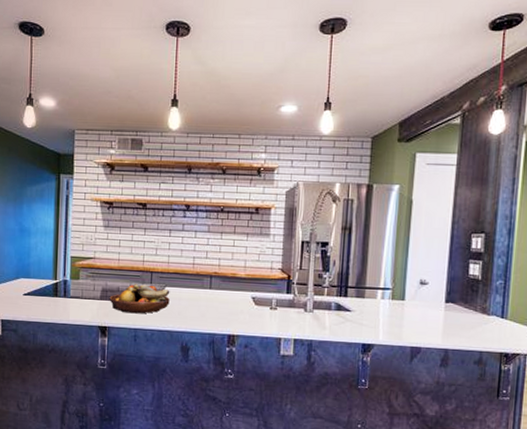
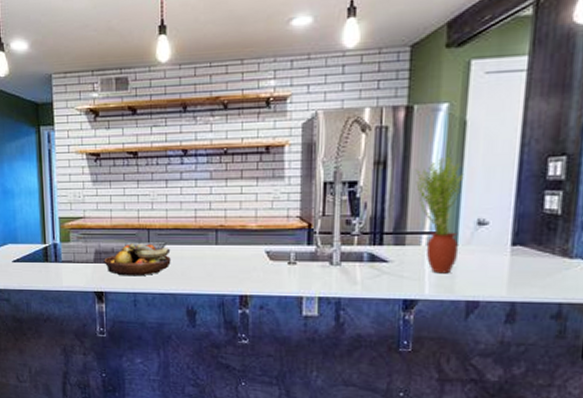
potted plant: none [374,228,411,324] -> present [416,158,464,274]

